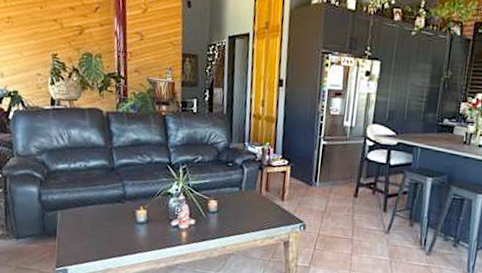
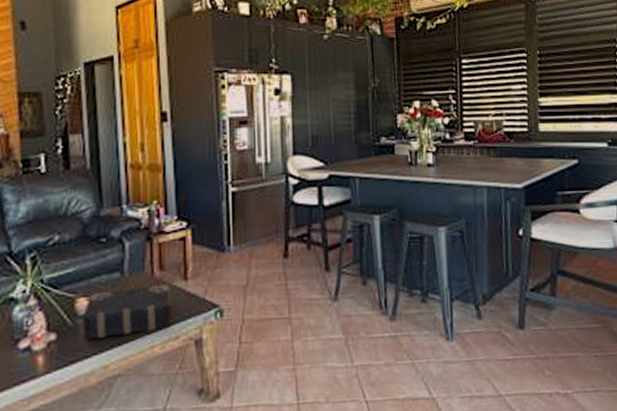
book: none [211,198,272,230] -> present [83,284,172,341]

